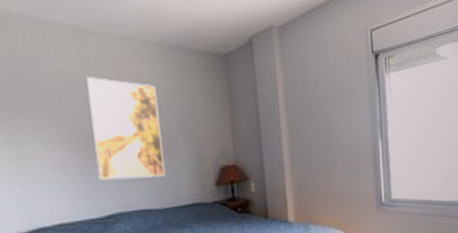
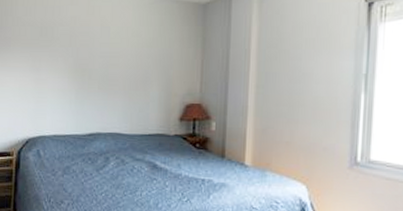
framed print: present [87,77,165,181] -> none [87,23,141,107]

